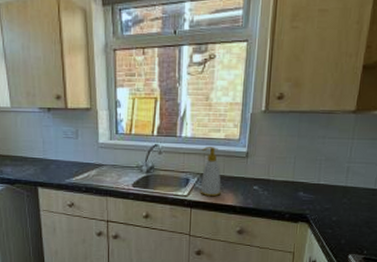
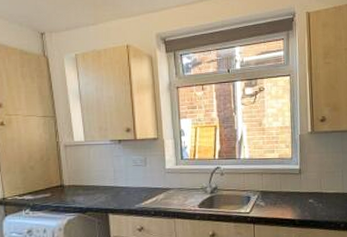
soap bottle: present [200,147,221,197] -> none [259,166,280,212]

